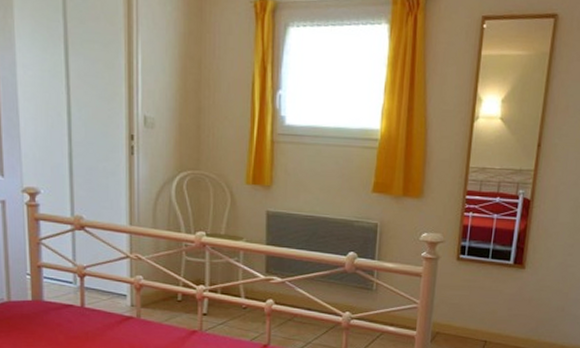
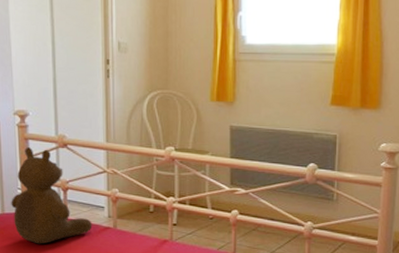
teddy bear: none [18,228,113,335] -> present [11,147,92,244]

